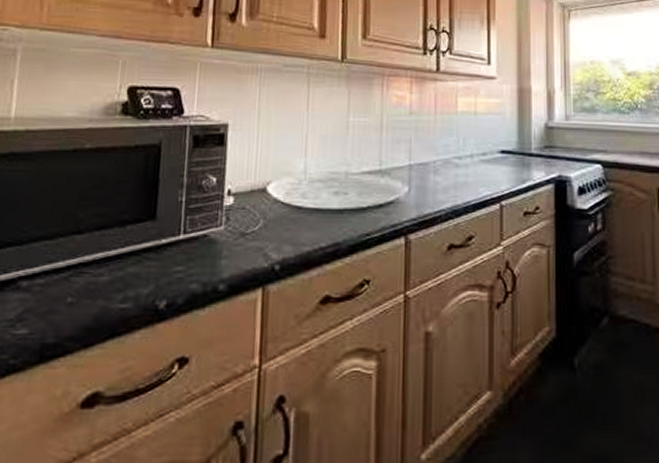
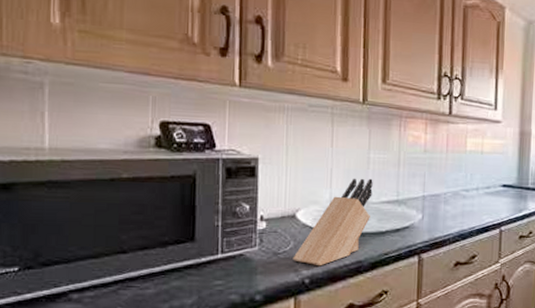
knife block: none [262,145,353,250] -> present [292,178,373,266]

